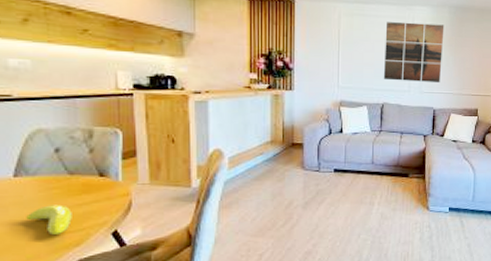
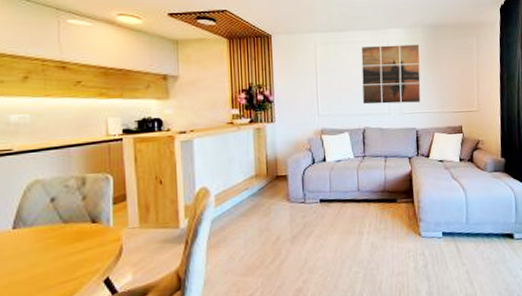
banana: present [26,205,72,234] -> none [23,254,66,285]

